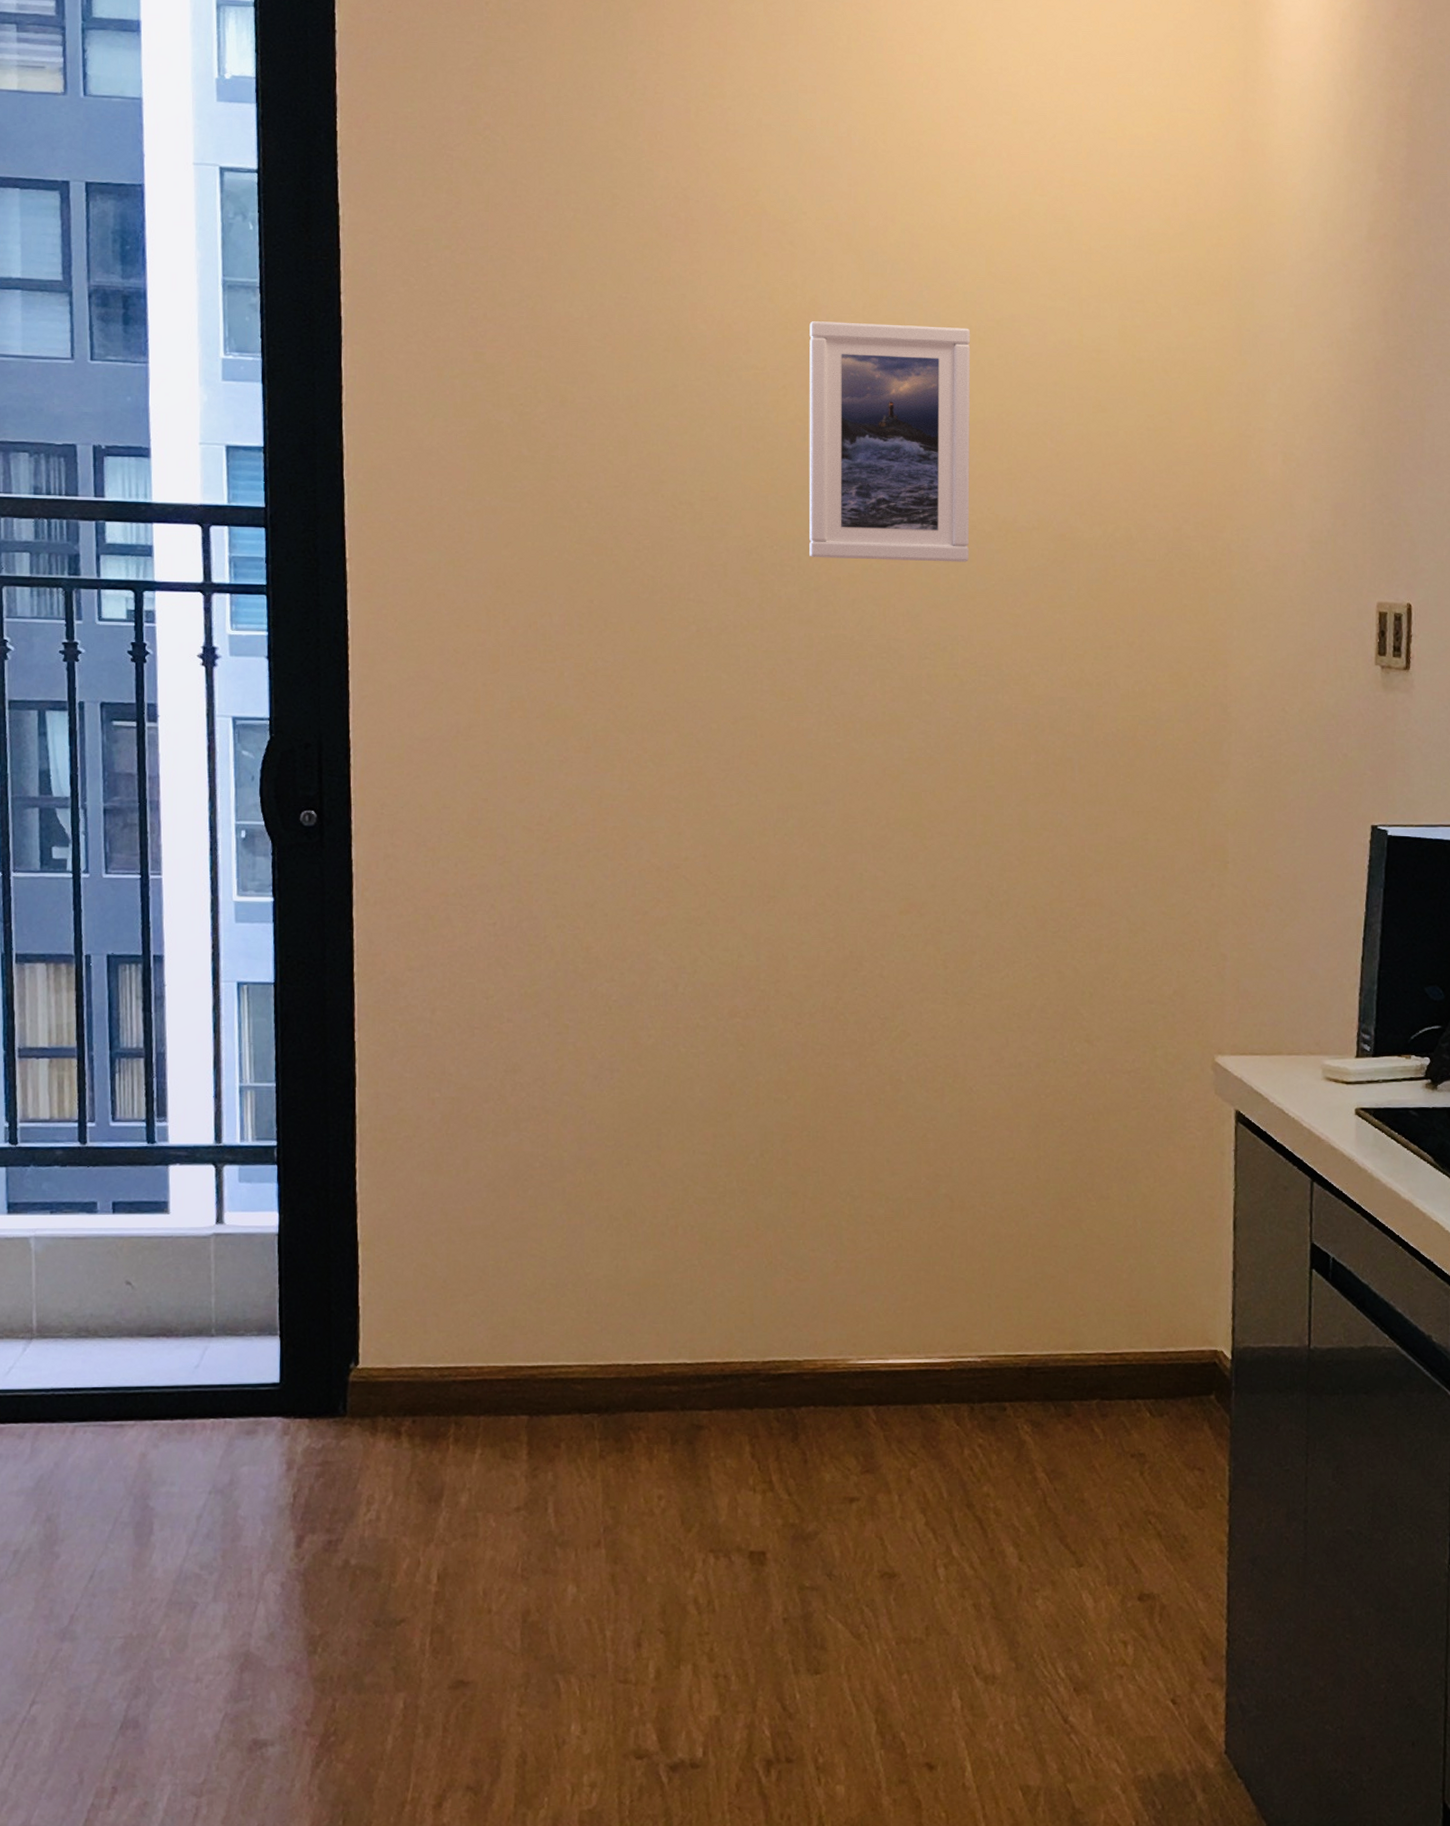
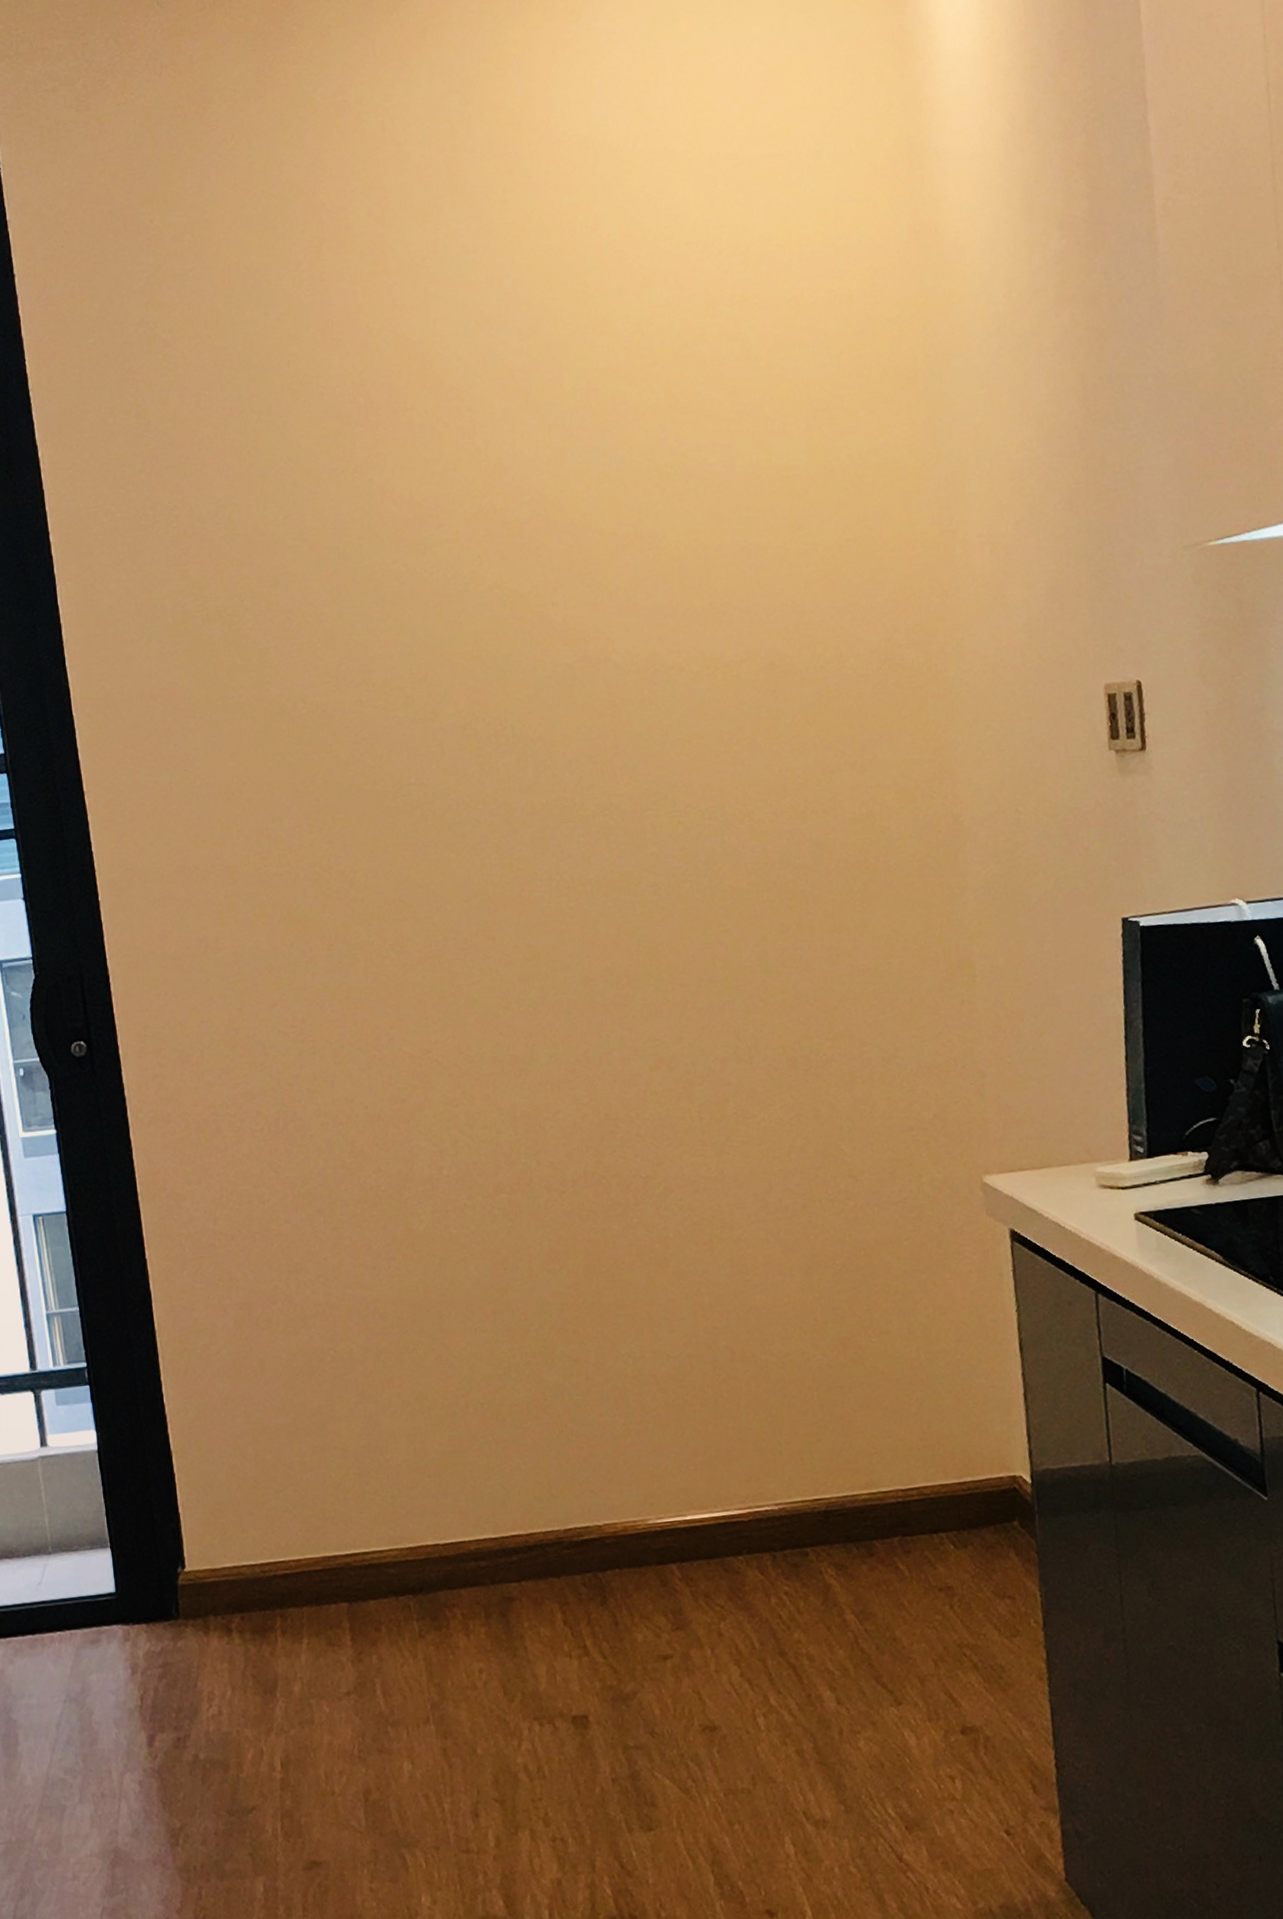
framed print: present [808,321,971,562] -> none [497,466,680,725]

